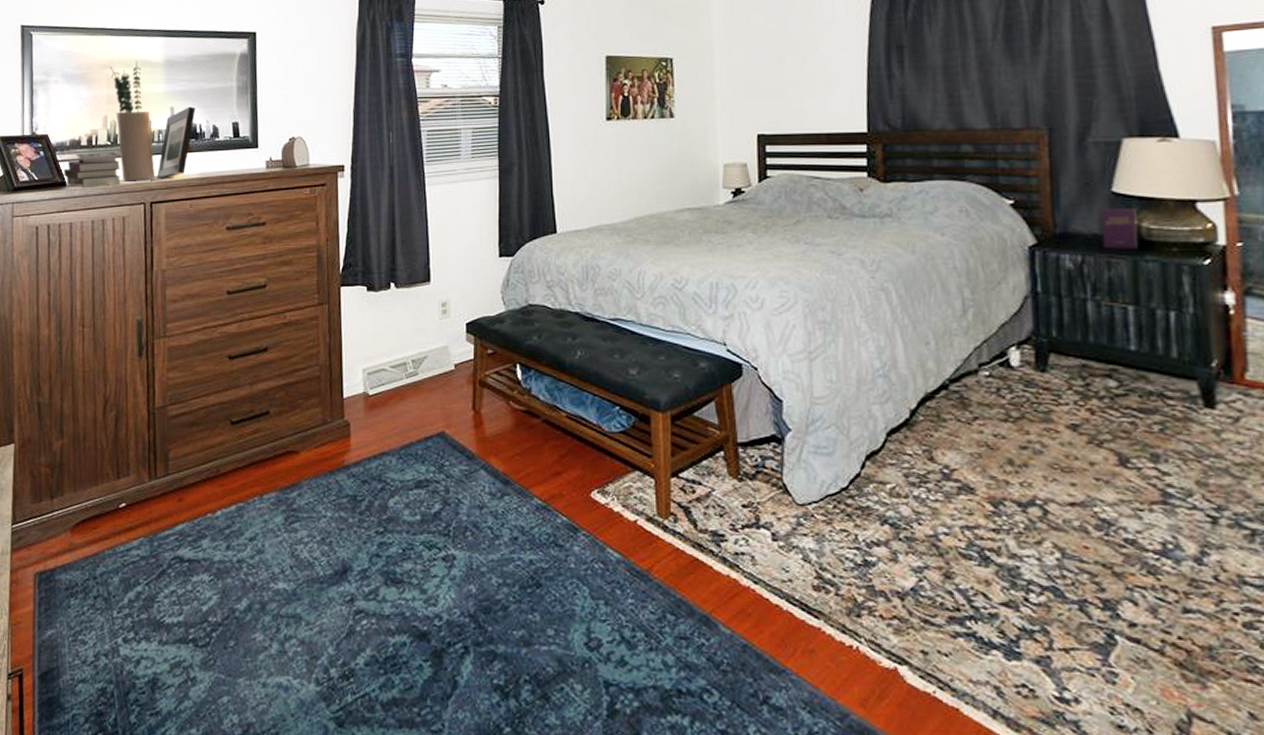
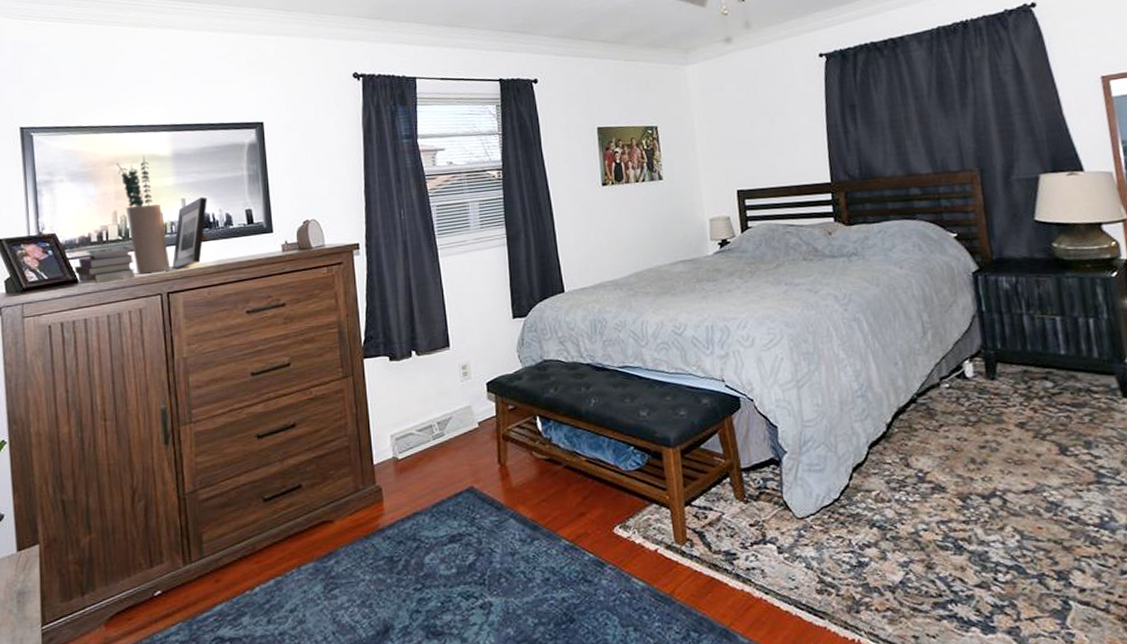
book: present [1100,207,1138,250] -> none [1027,233,1059,270]

